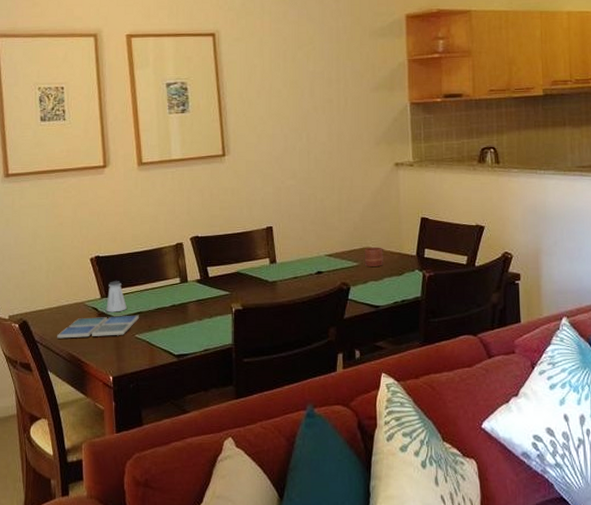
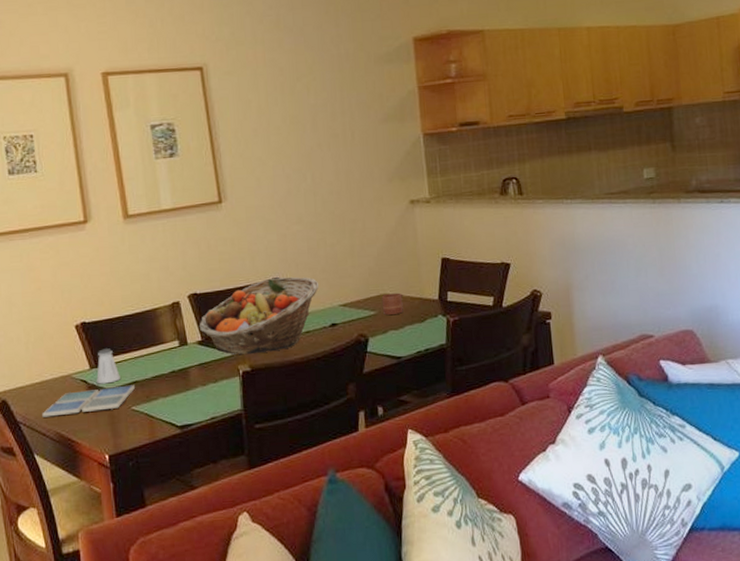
fruit basket: none [198,226,307,295] -> present [199,276,318,355]

